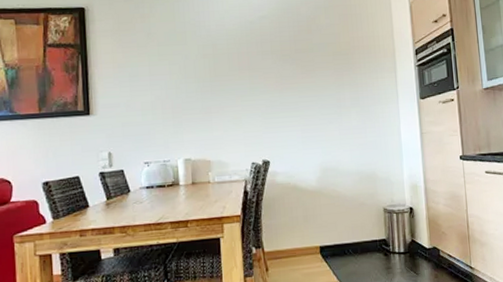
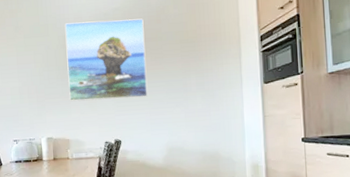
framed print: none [205,28,298,118] -> present [64,18,147,101]

